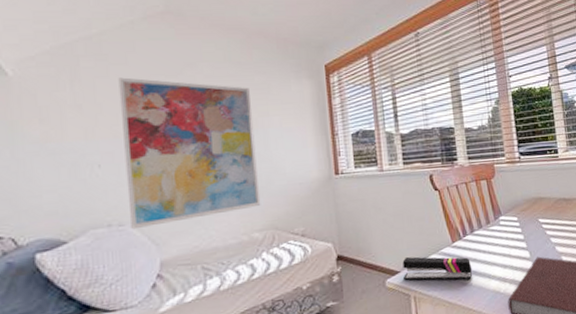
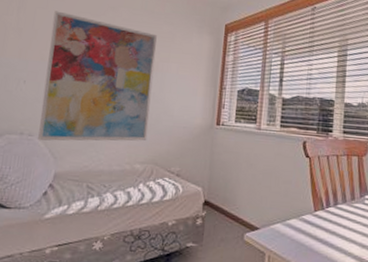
stapler: present [402,256,473,281] -> none [261,215,330,251]

